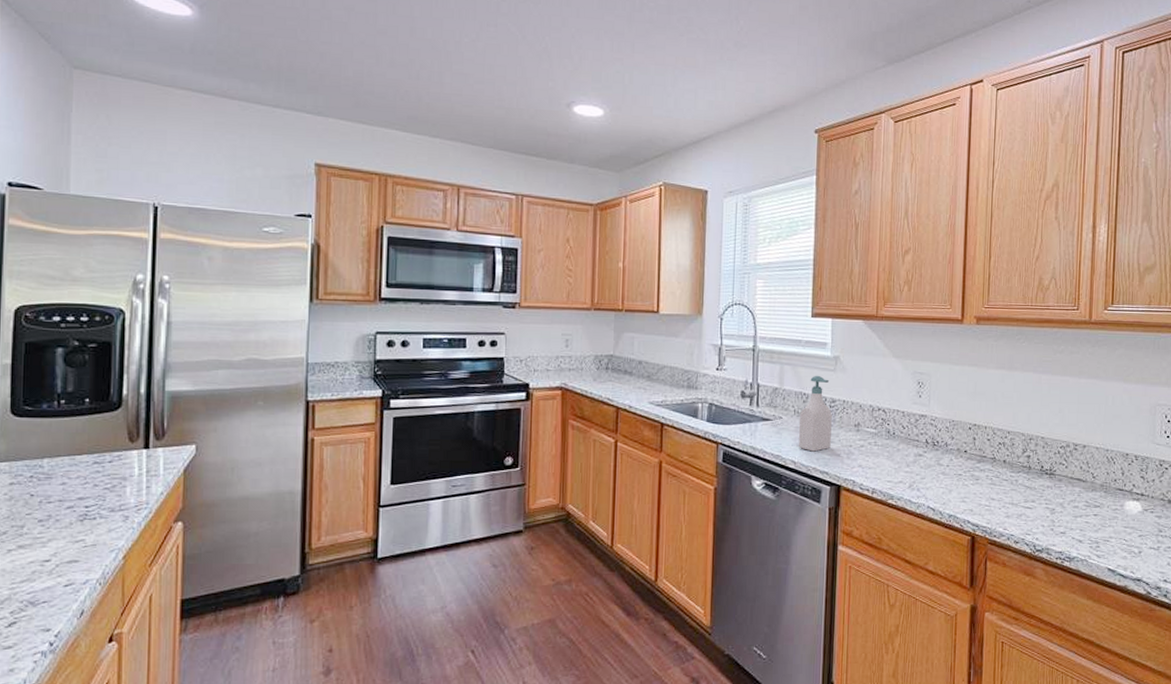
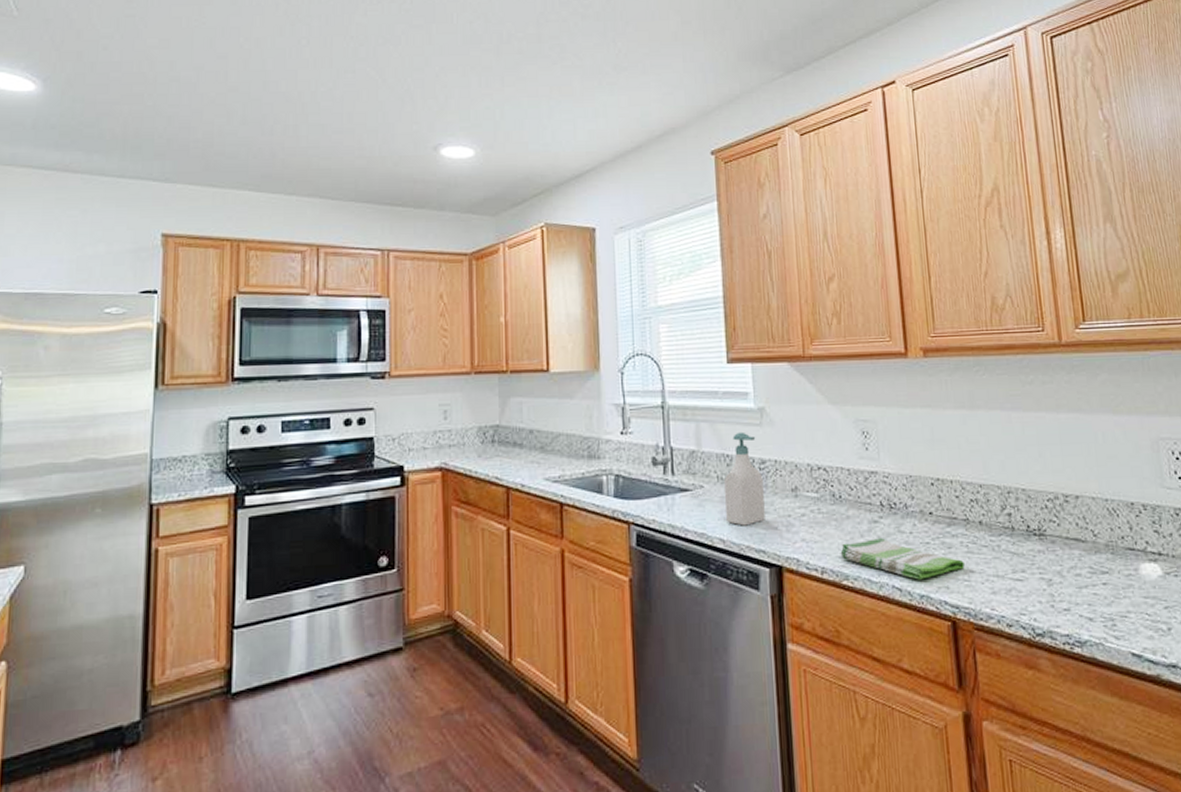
dish towel: none [888,468,987,503] -> present [840,538,965,580]

